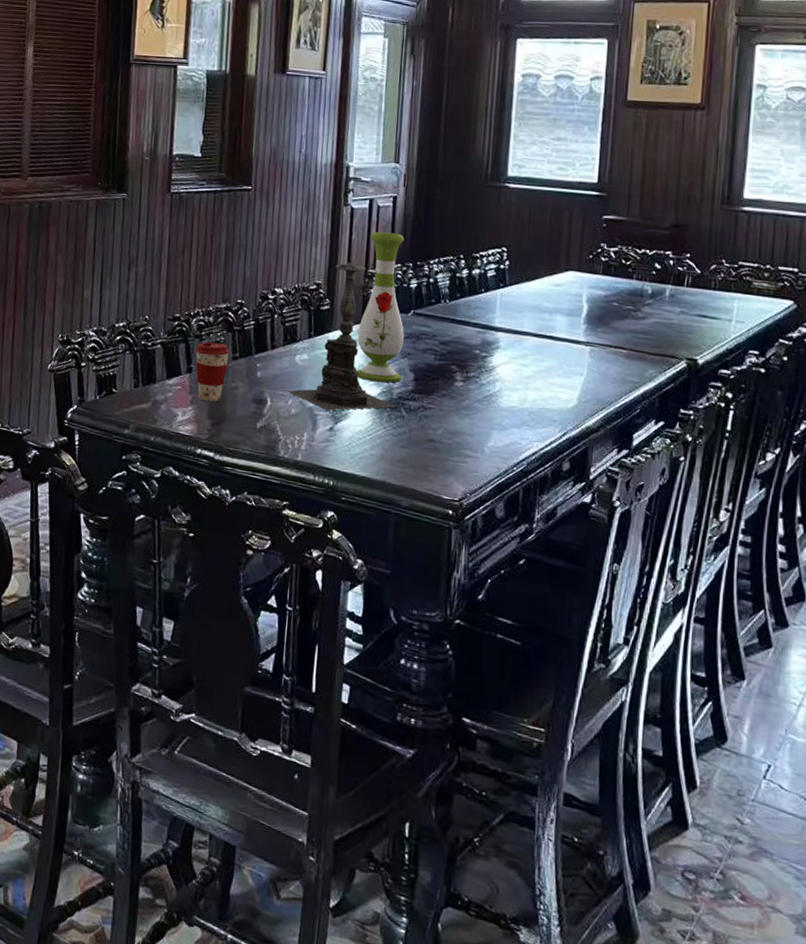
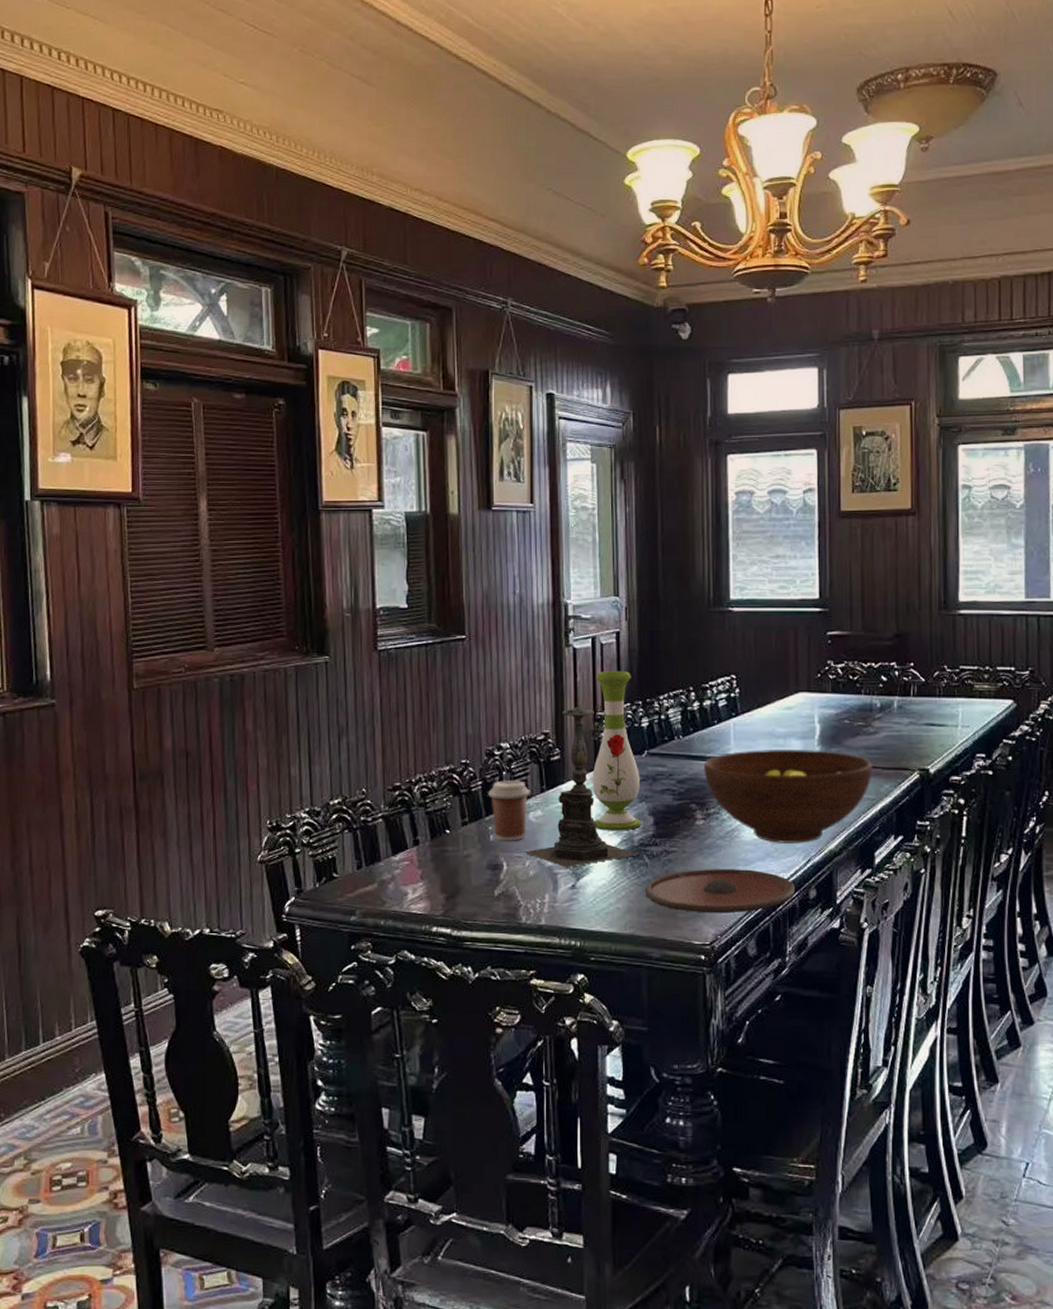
coffee cup: present [195,342,230,402] -> none [420,809,459,875]
coffee cup: none [259,323,299,380] -> present [488,780,530,841]
plate: none [399,428,548,475] -> present [645,869,795,914]
fruit bowl: none [467,320,640,416] -> present [704,748,874,843]

